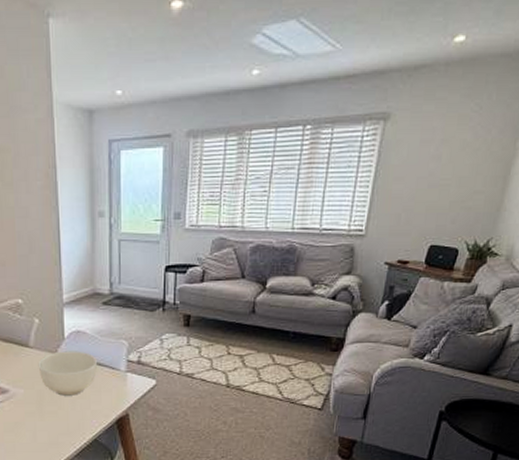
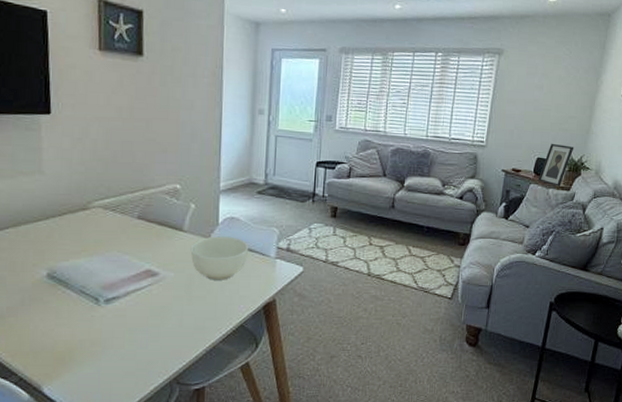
picture frame: none [431,226,480,278] -> present [538,143,574,187]

